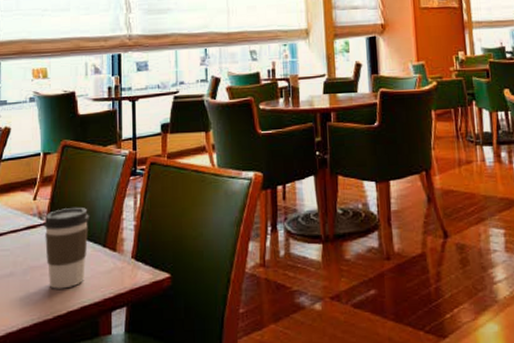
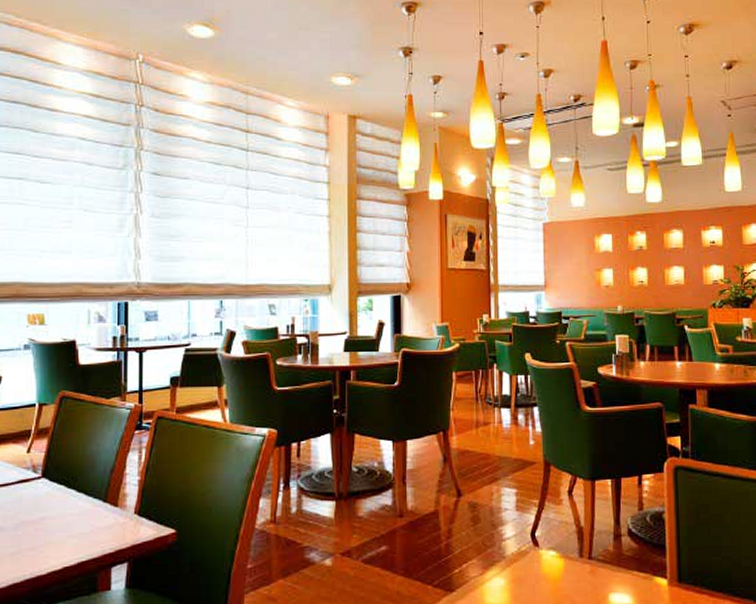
coffee cup: present [44,207,89,289] -> none [38,460,89,545]

